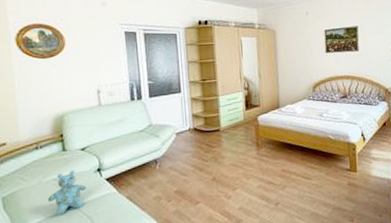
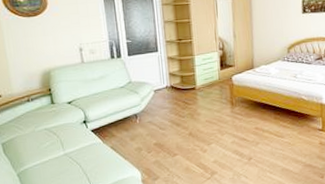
stuffed bear: present [47,170,87,216] -> none [41,121,75,161]

